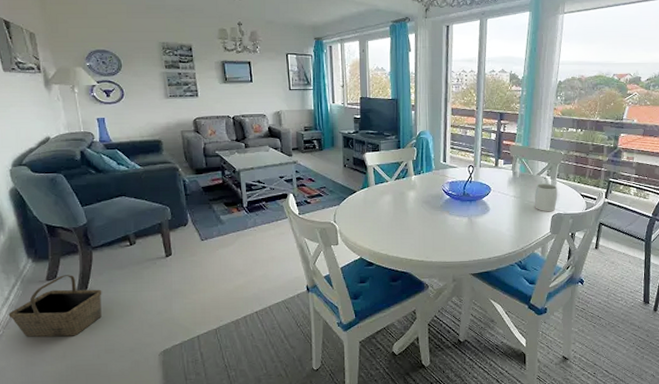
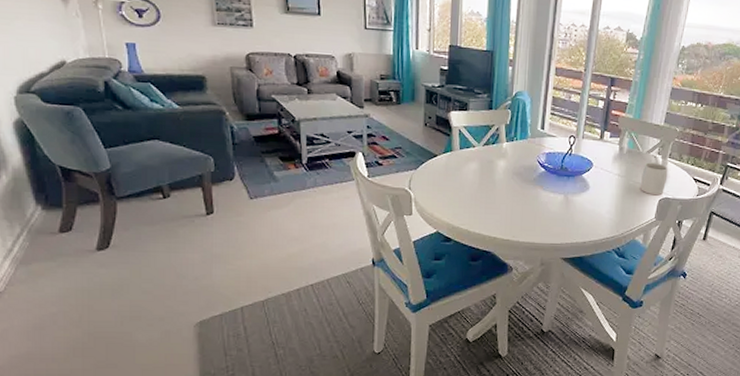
basket: present [8,275,102,337] -> none [12,227,128,299]

